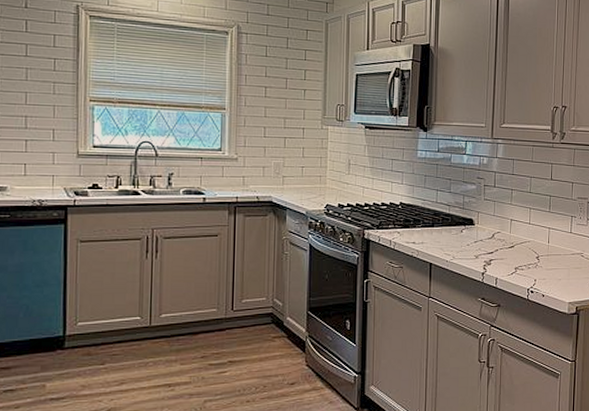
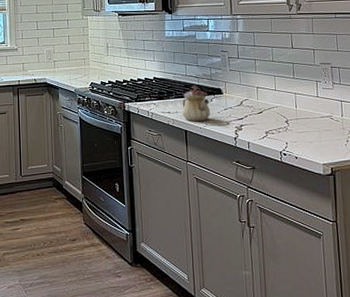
teapot: none [429,214,460,253] -> present [182,86,211,121]

